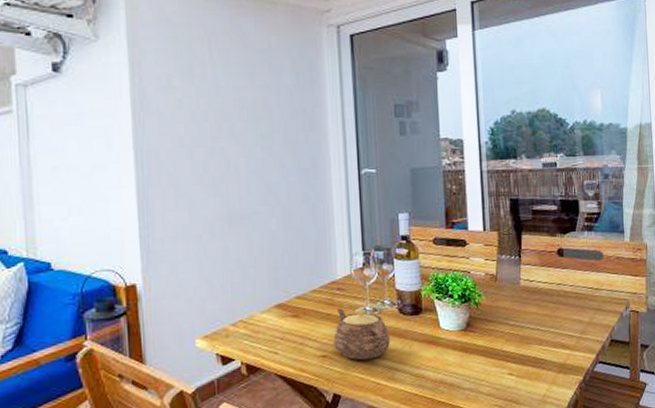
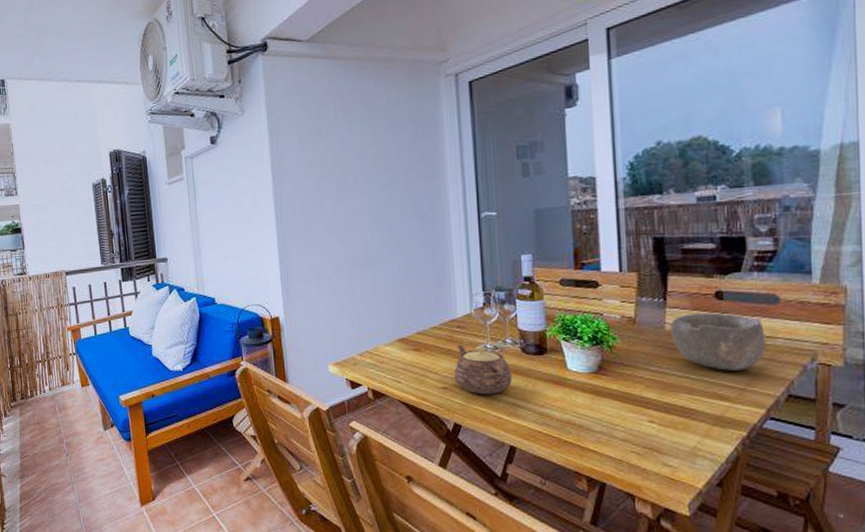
bowl: none [525,268,595,321] -> present [671,313,767,371]

